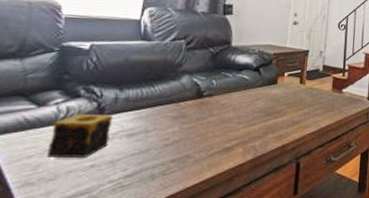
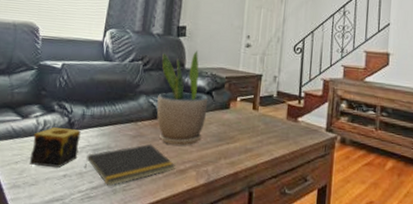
notepad: none [116,124,221,173] -> present [84,143,175,187]
potted plant: none [201,28,256,123] -> present [157,50,208,146]

